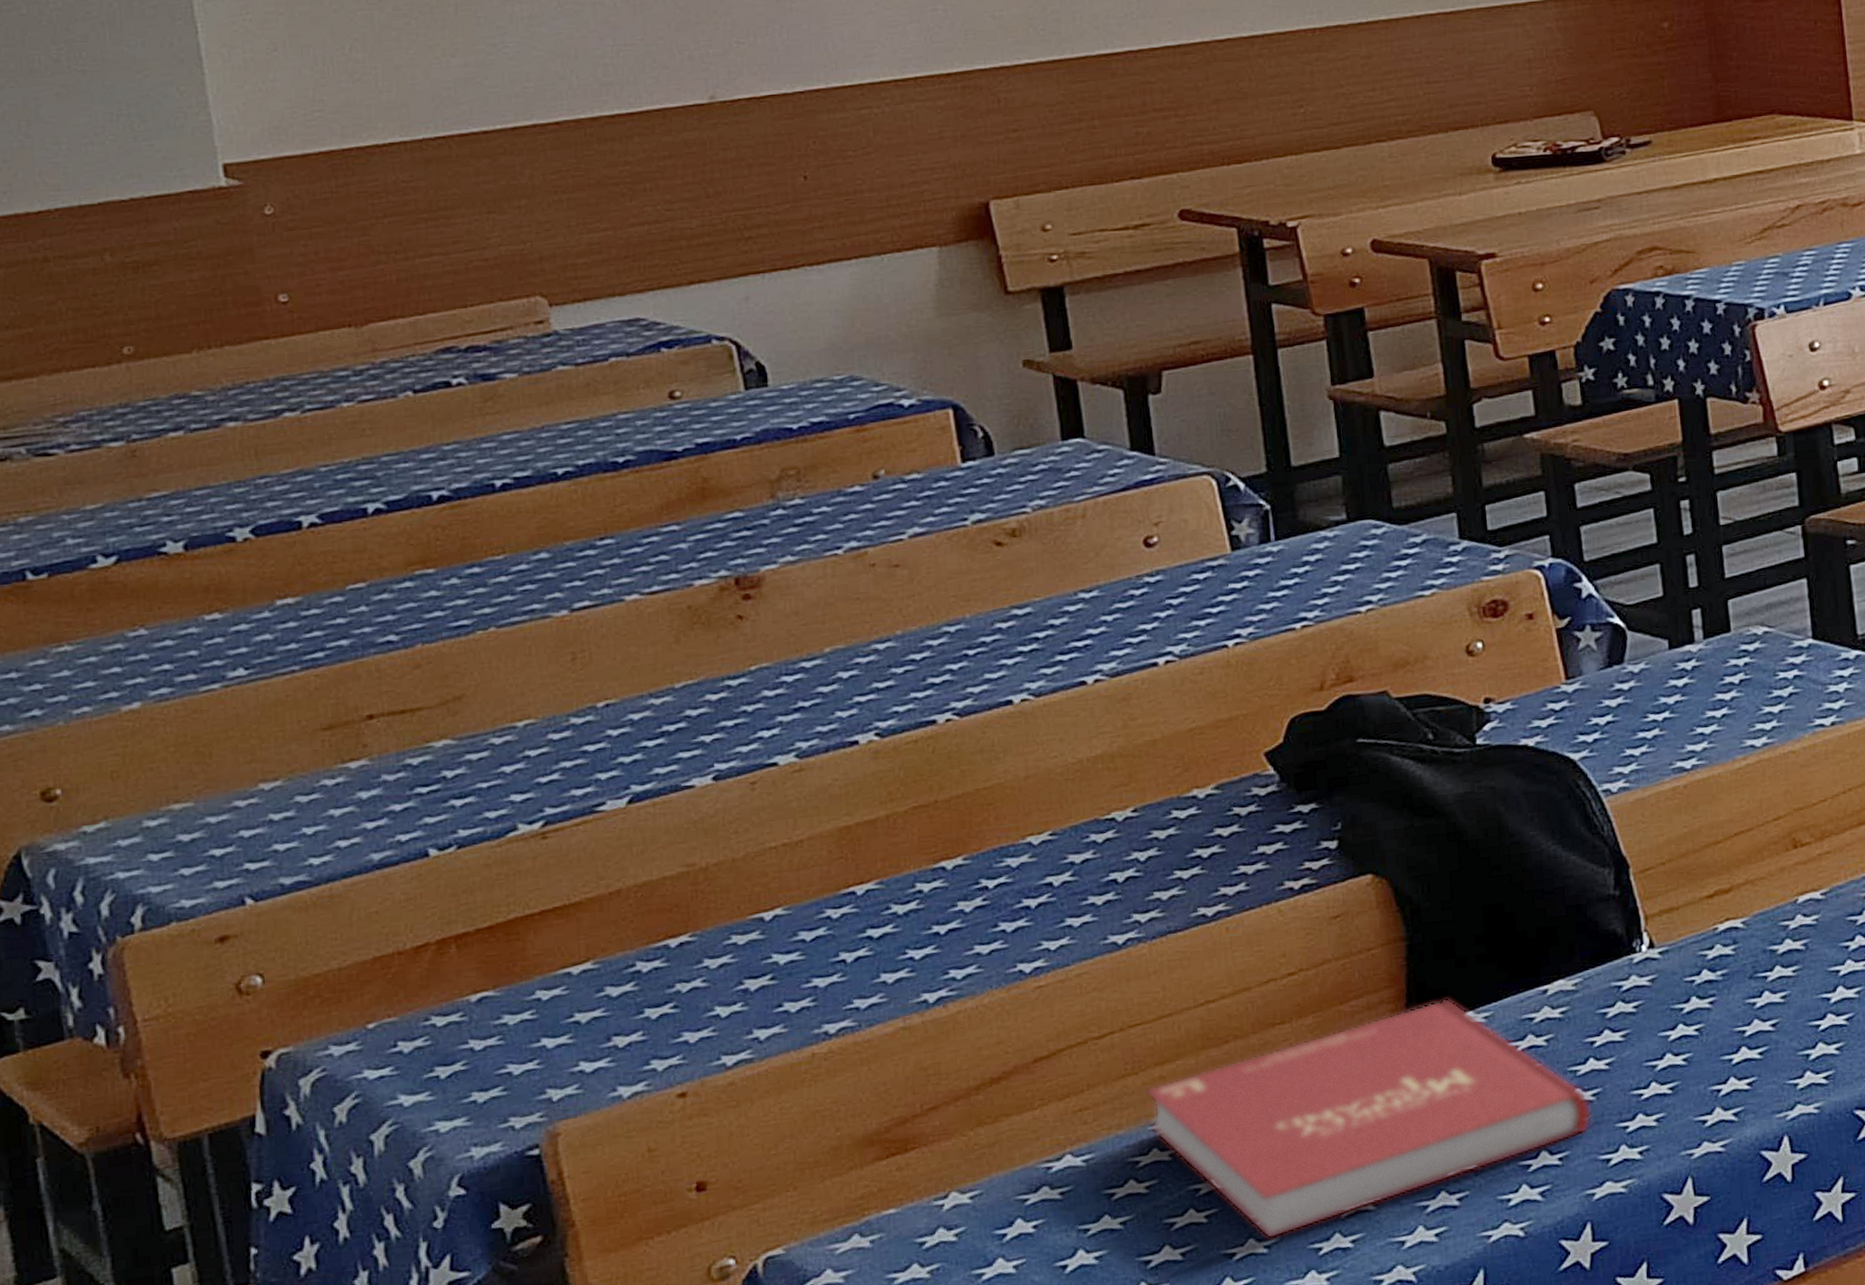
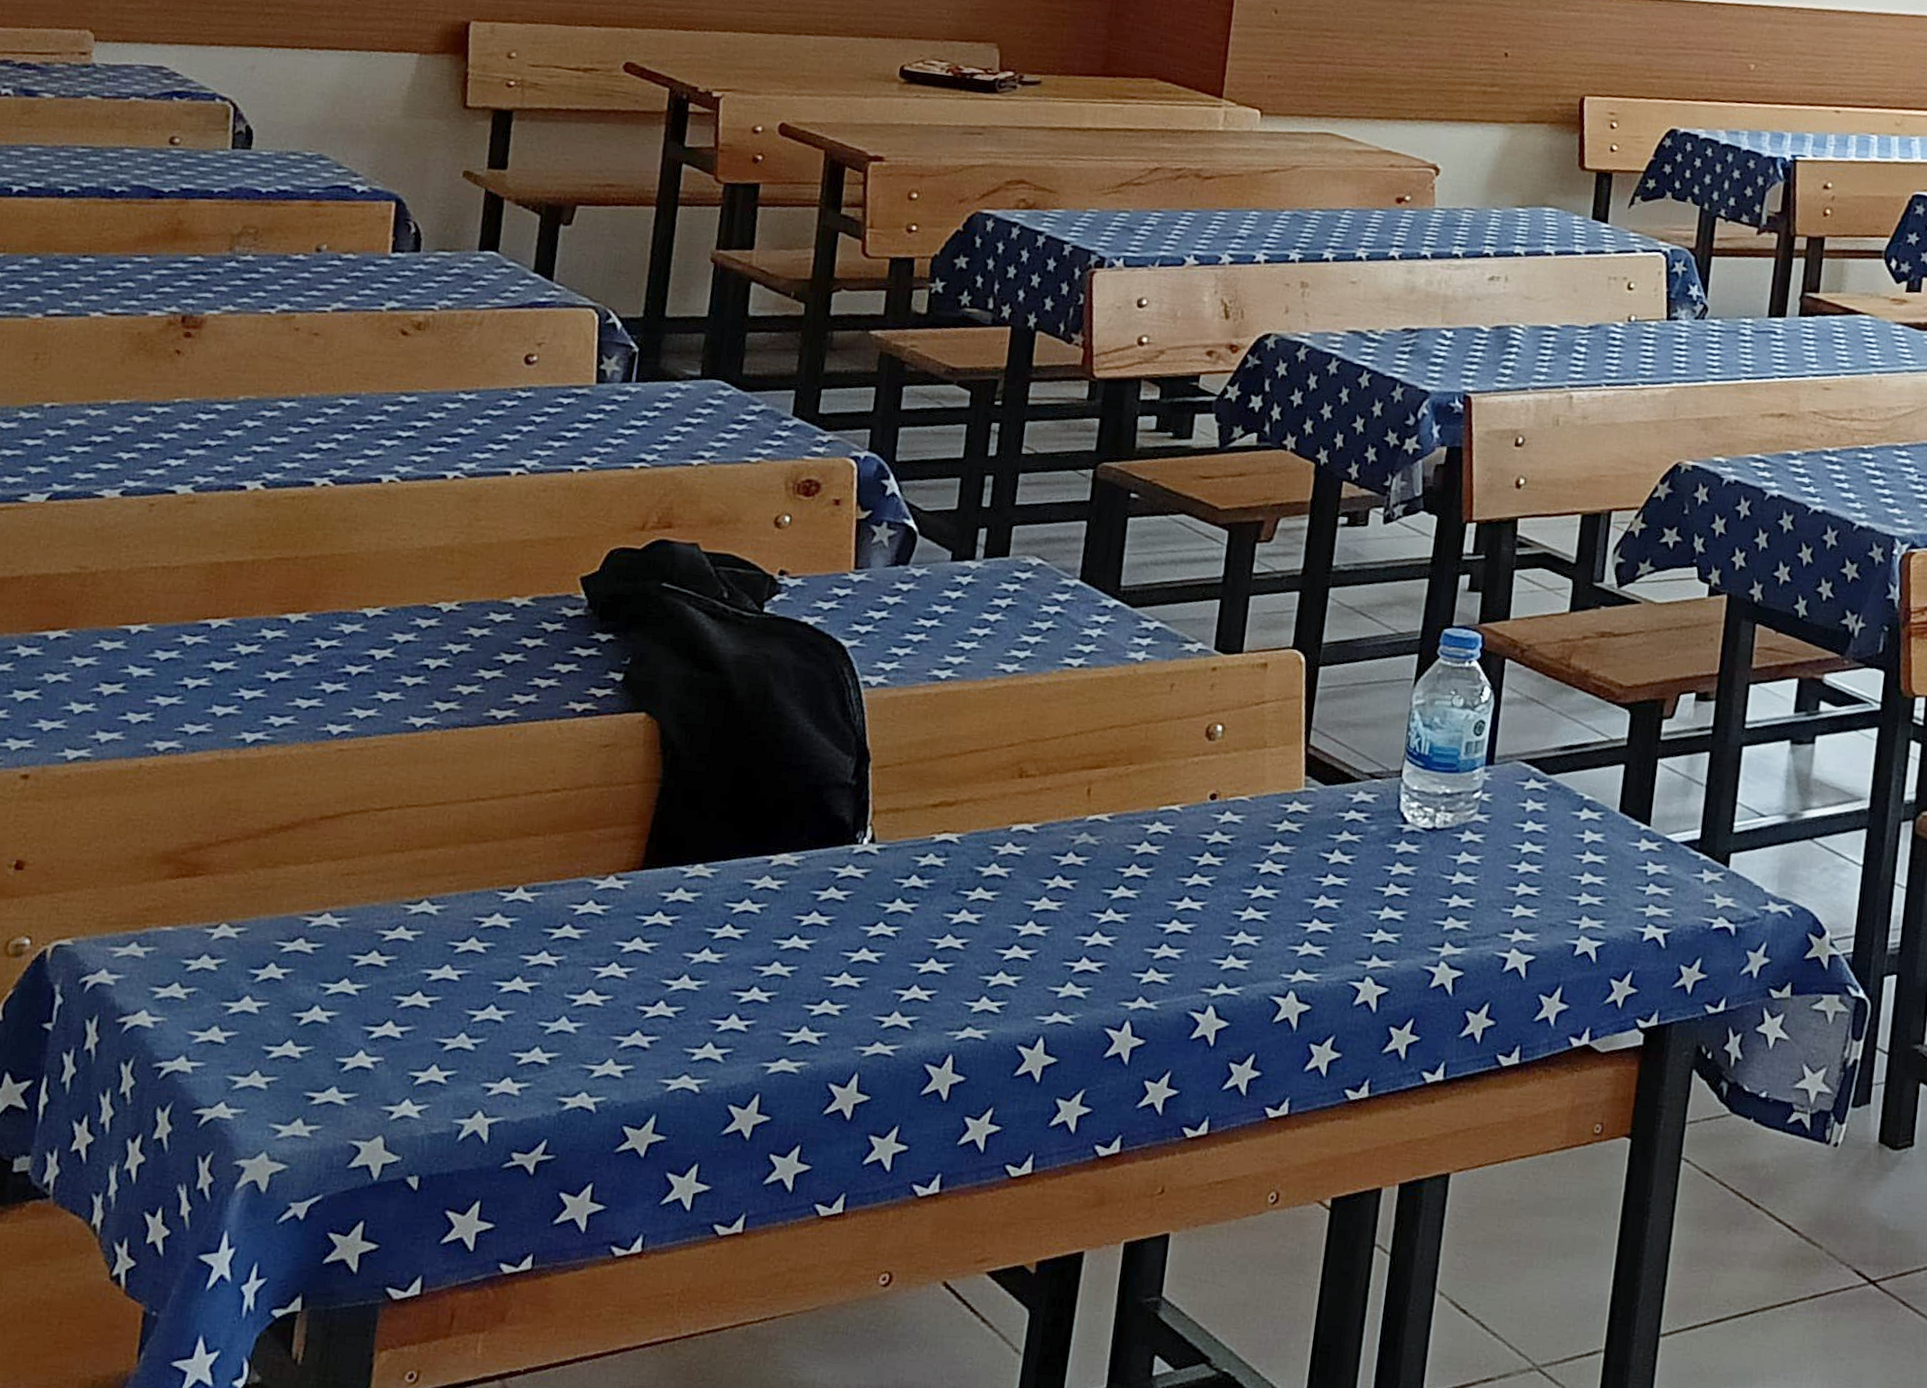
book: present [1145,998,1593,1239] -> none [402,847,786,1039]

